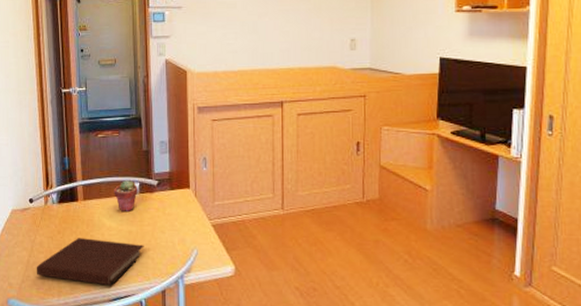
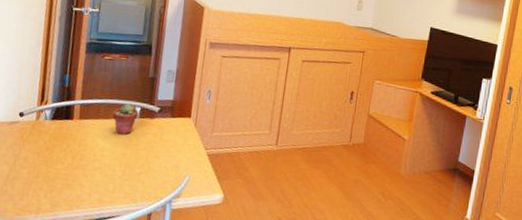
notebook: present [36,238,144,286] -> none [15,156,137,206]

